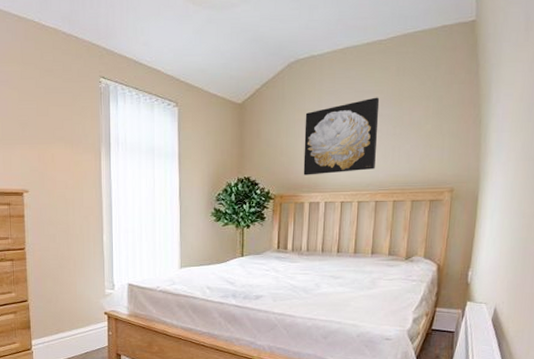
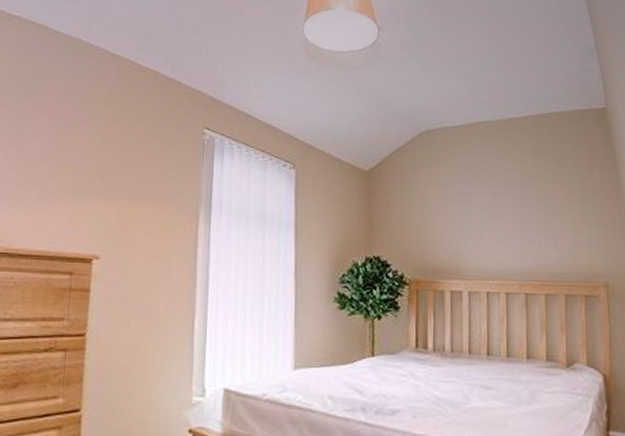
wall art: present [303,97,380,175] -> none [440,176,521,259]

